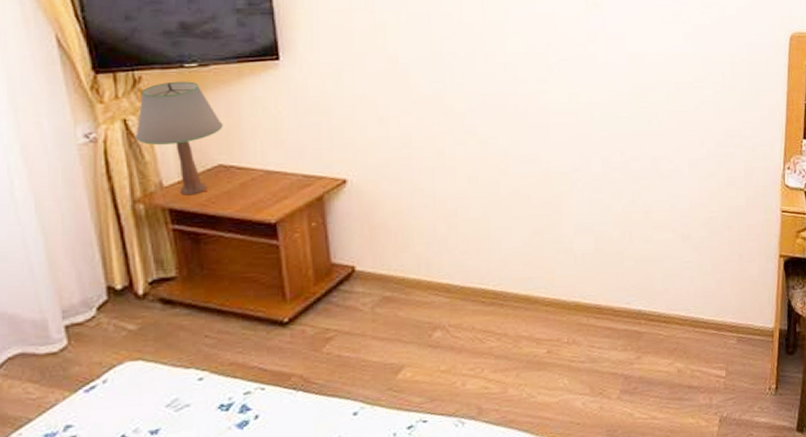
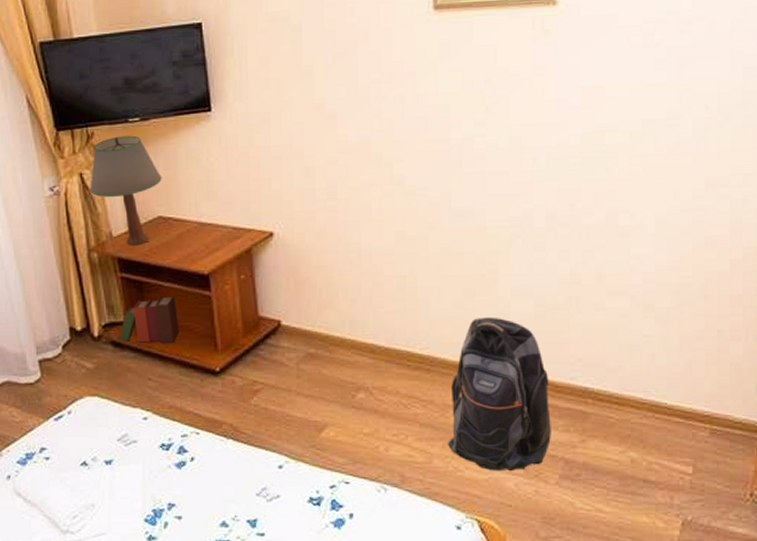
books: none [170,247,243,298] -> present [119,296,180,343]
backpack: none [521,252,612,394] -> present [448,317,551,472]

